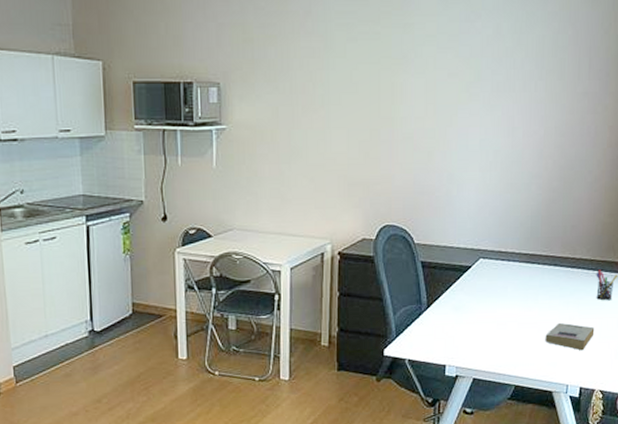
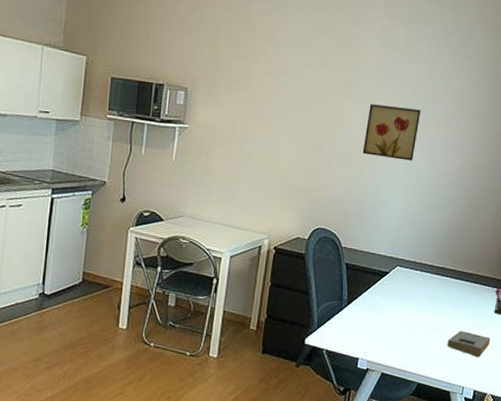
wall art: none [428,74,491,136] -> present [362,104,421,161]

